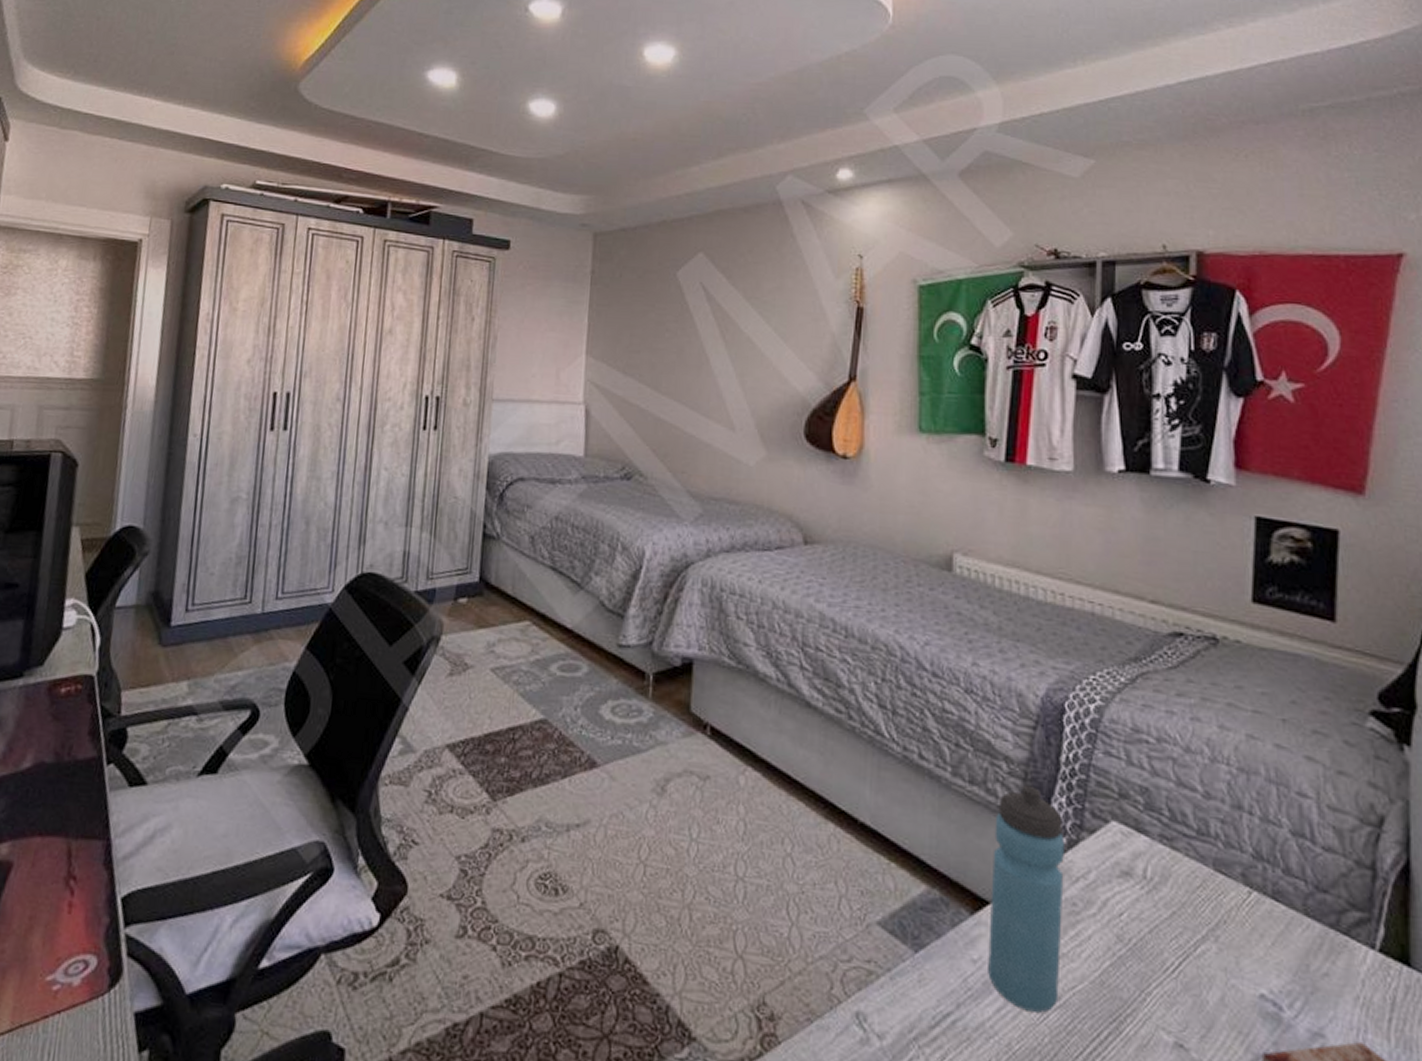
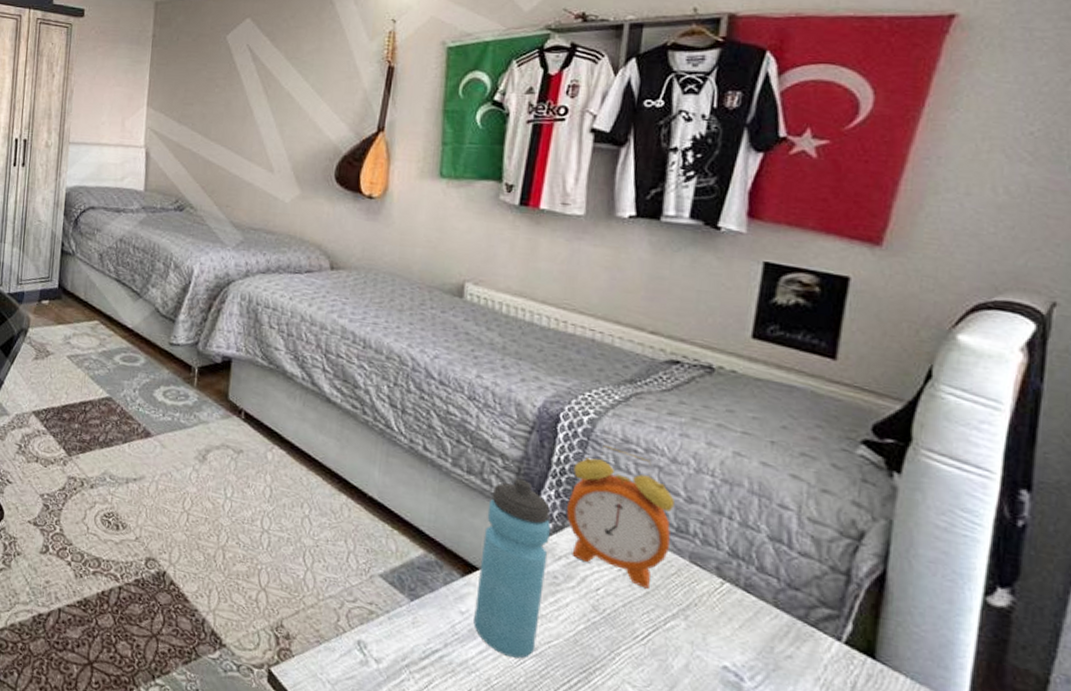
alarm clock: none [1079,738,1192,908] -> present [566,446,674,589]

